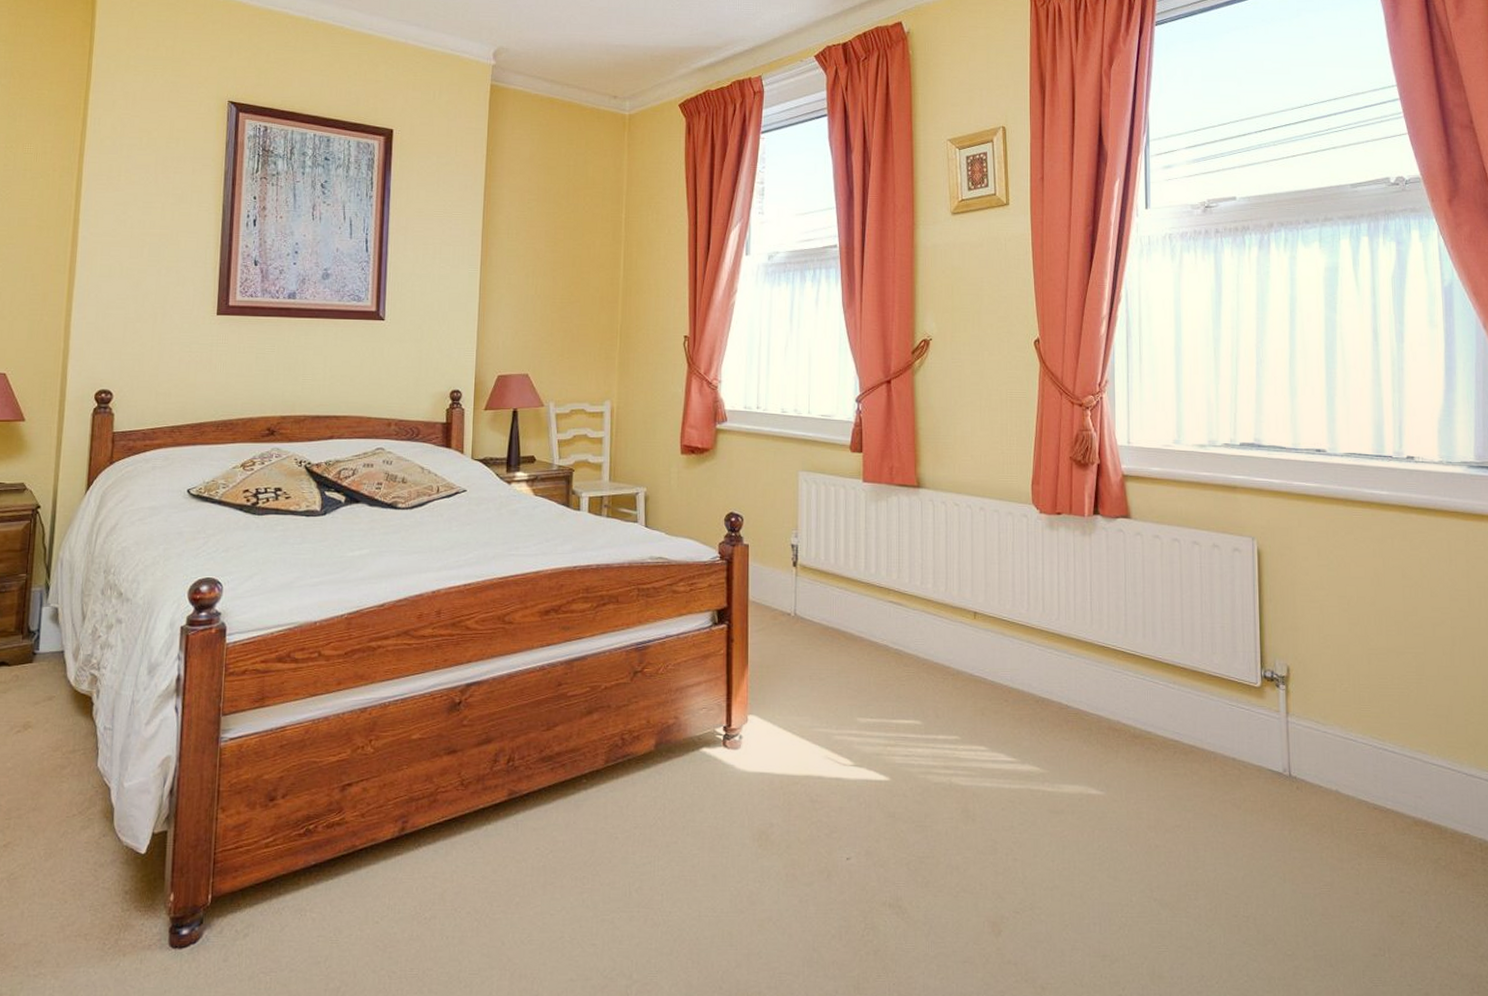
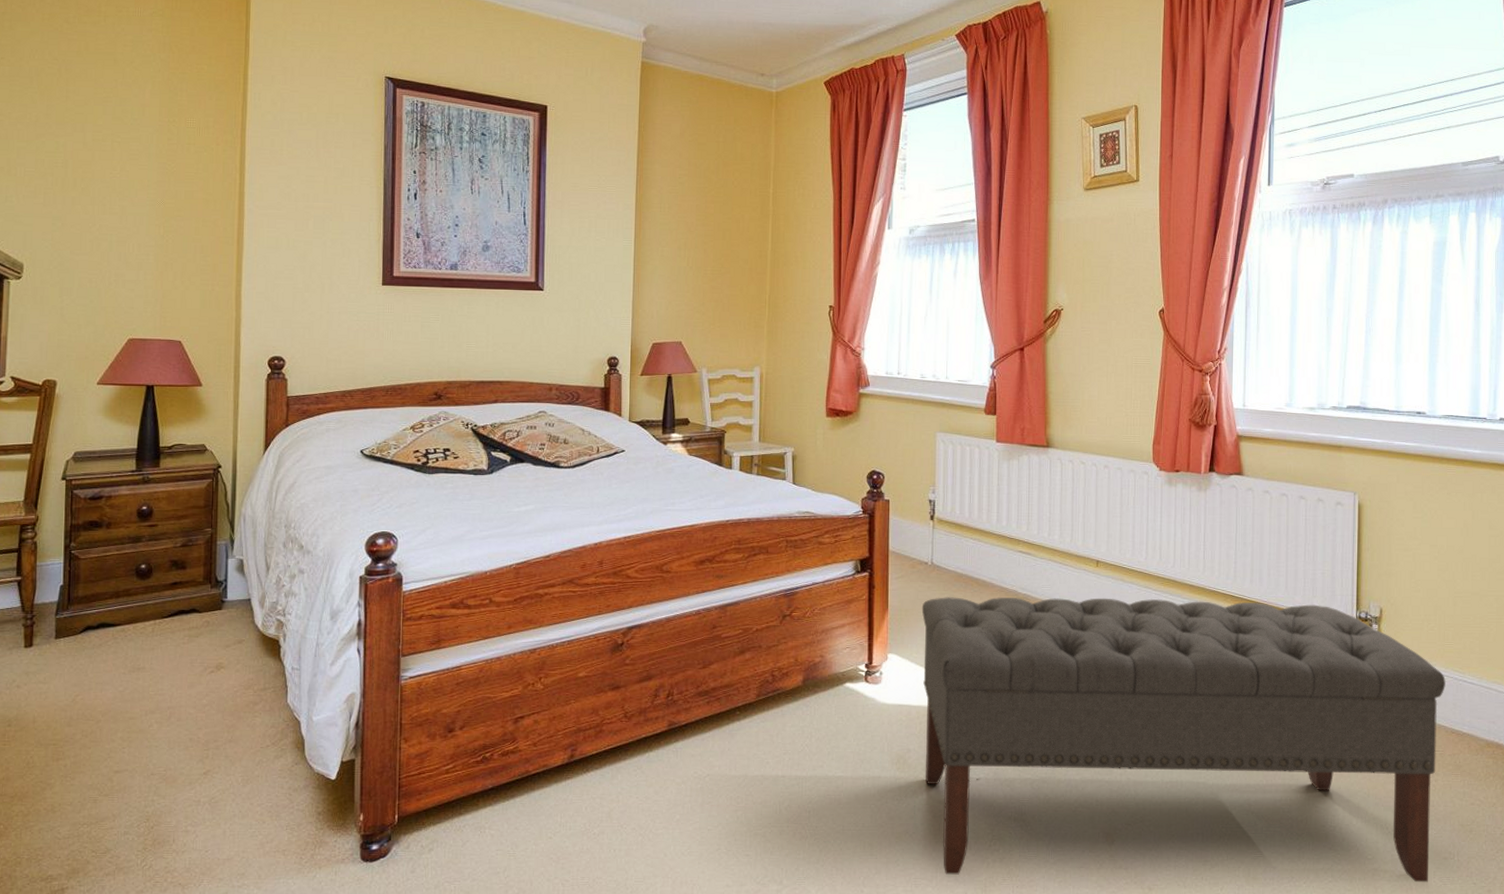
bench: none [784,652,1364,984] -> present [921,597,1446,883]

